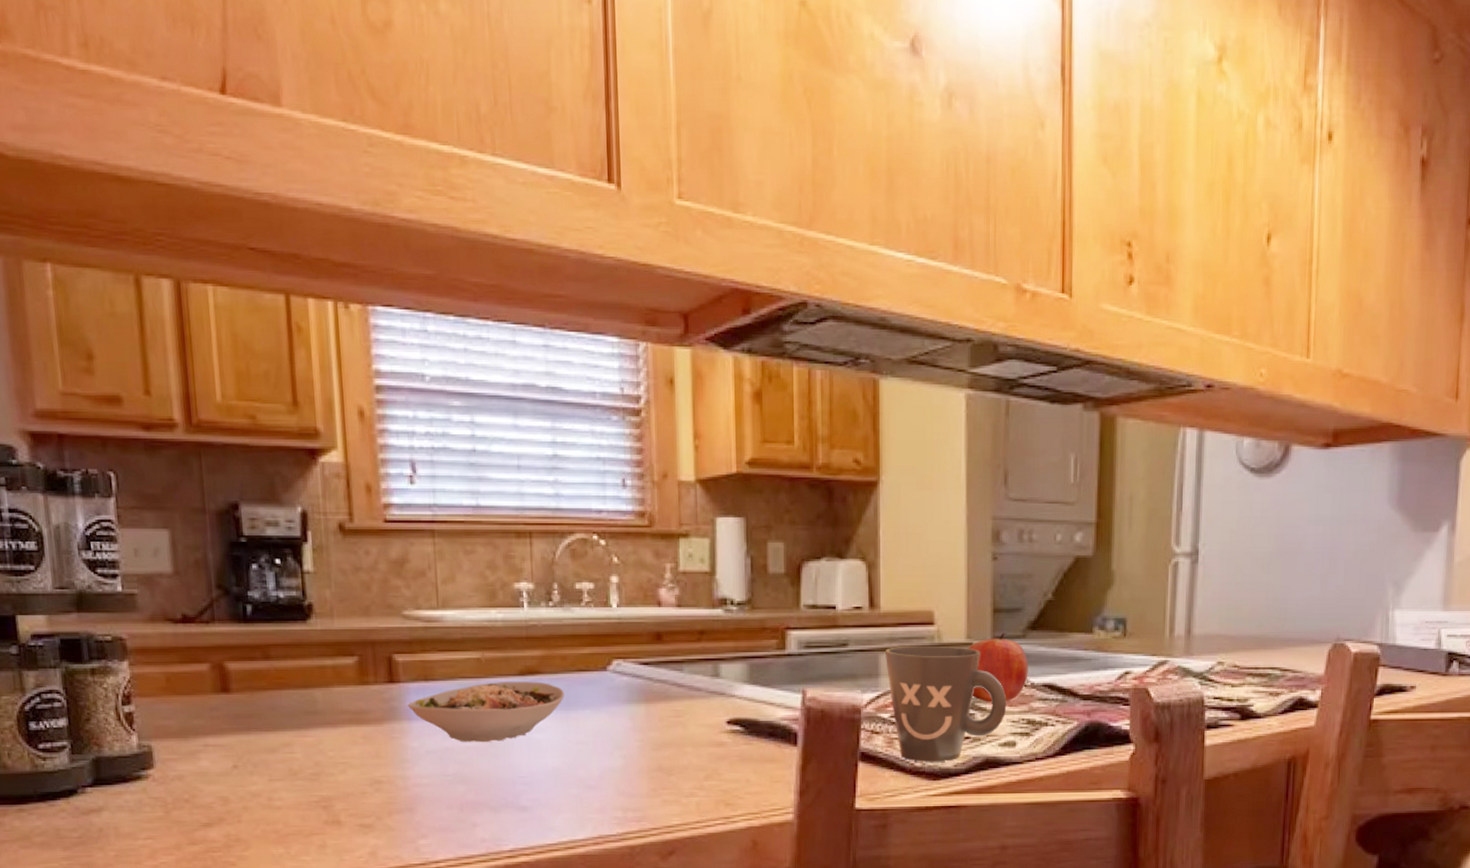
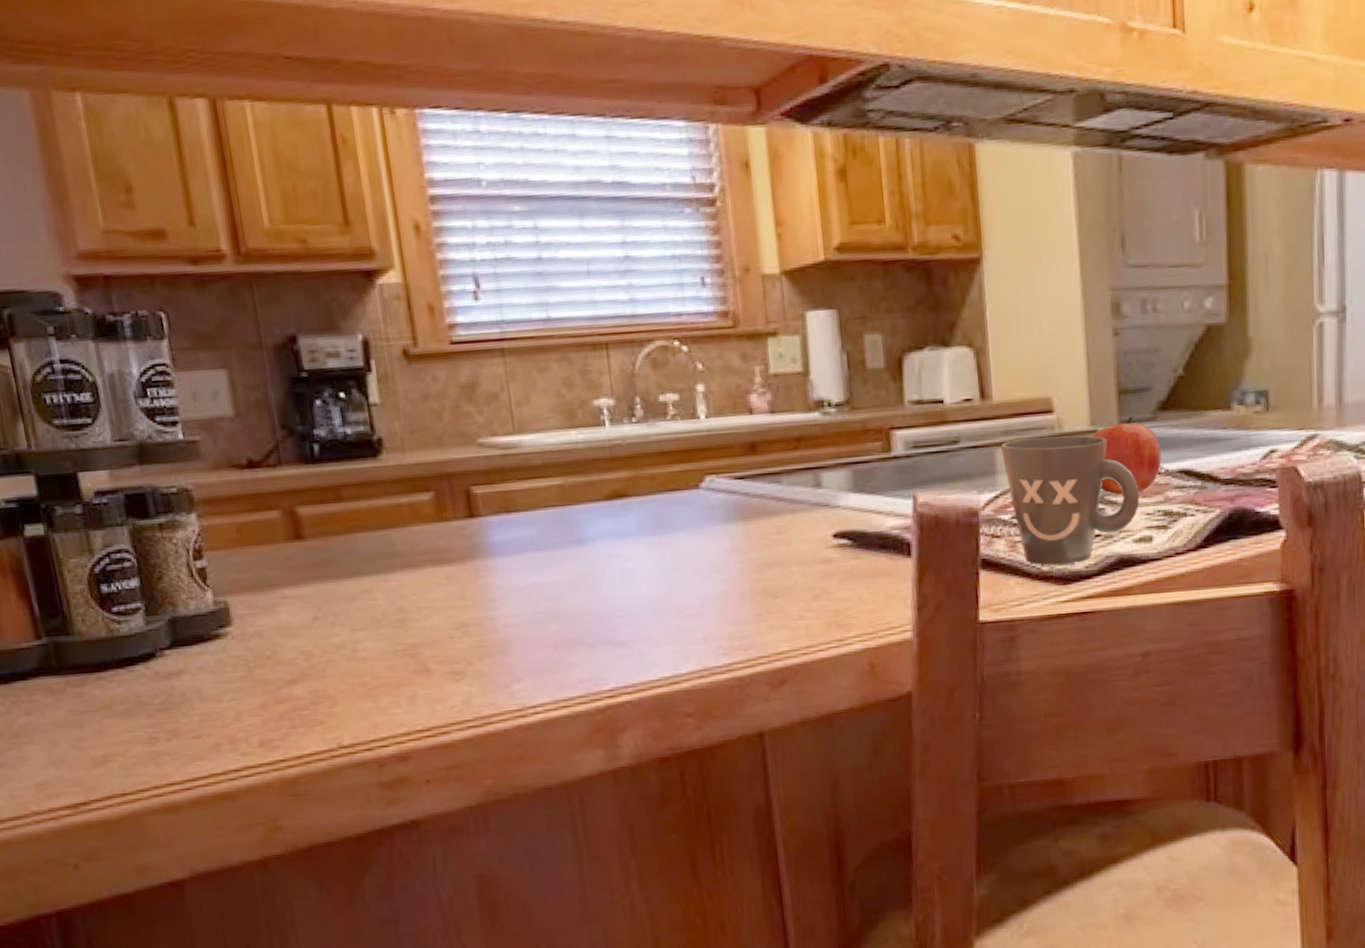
salad: present [407,682,564,743] -> none [490,505,656,576]

